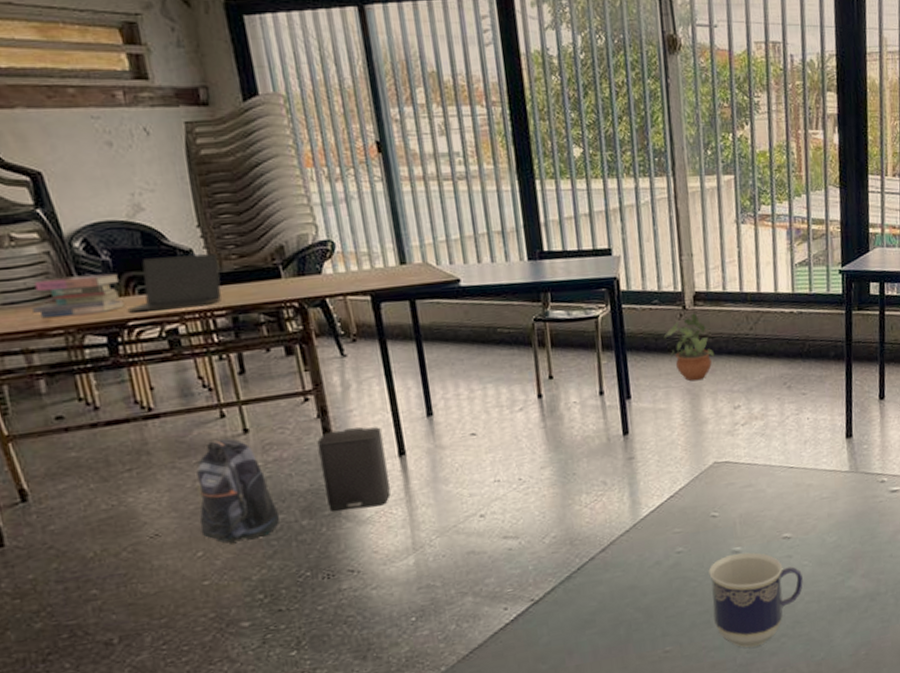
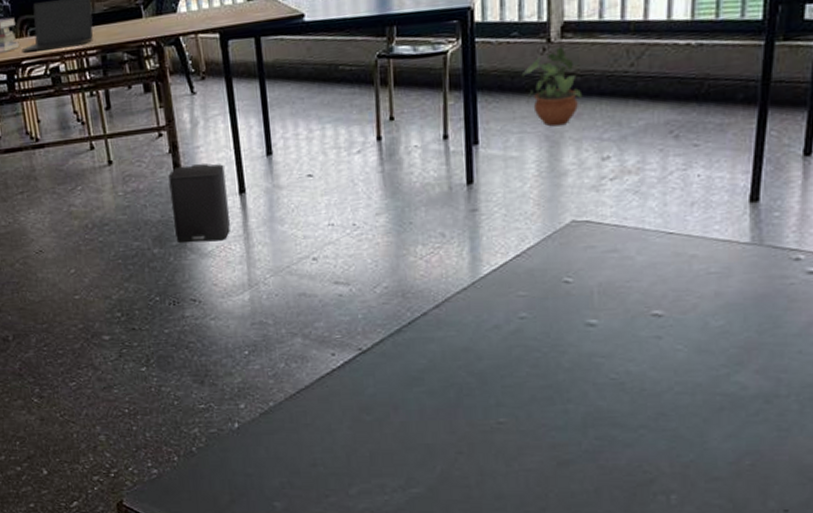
backpack: present [196,438,280,543] -> none [71,168,136,264]
cup: present [709,552,803,648] -> none [556,327,674,434]

